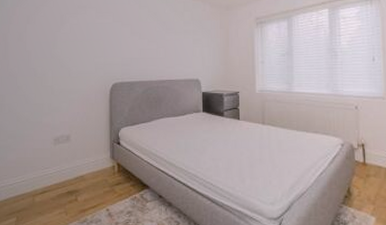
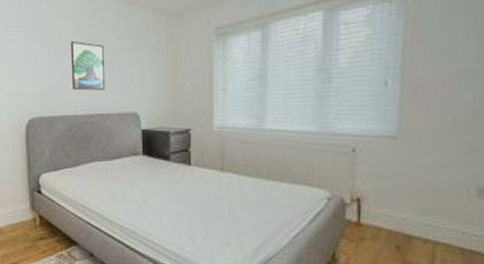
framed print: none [148,25,175,62] -> present [70,41,106,91]

